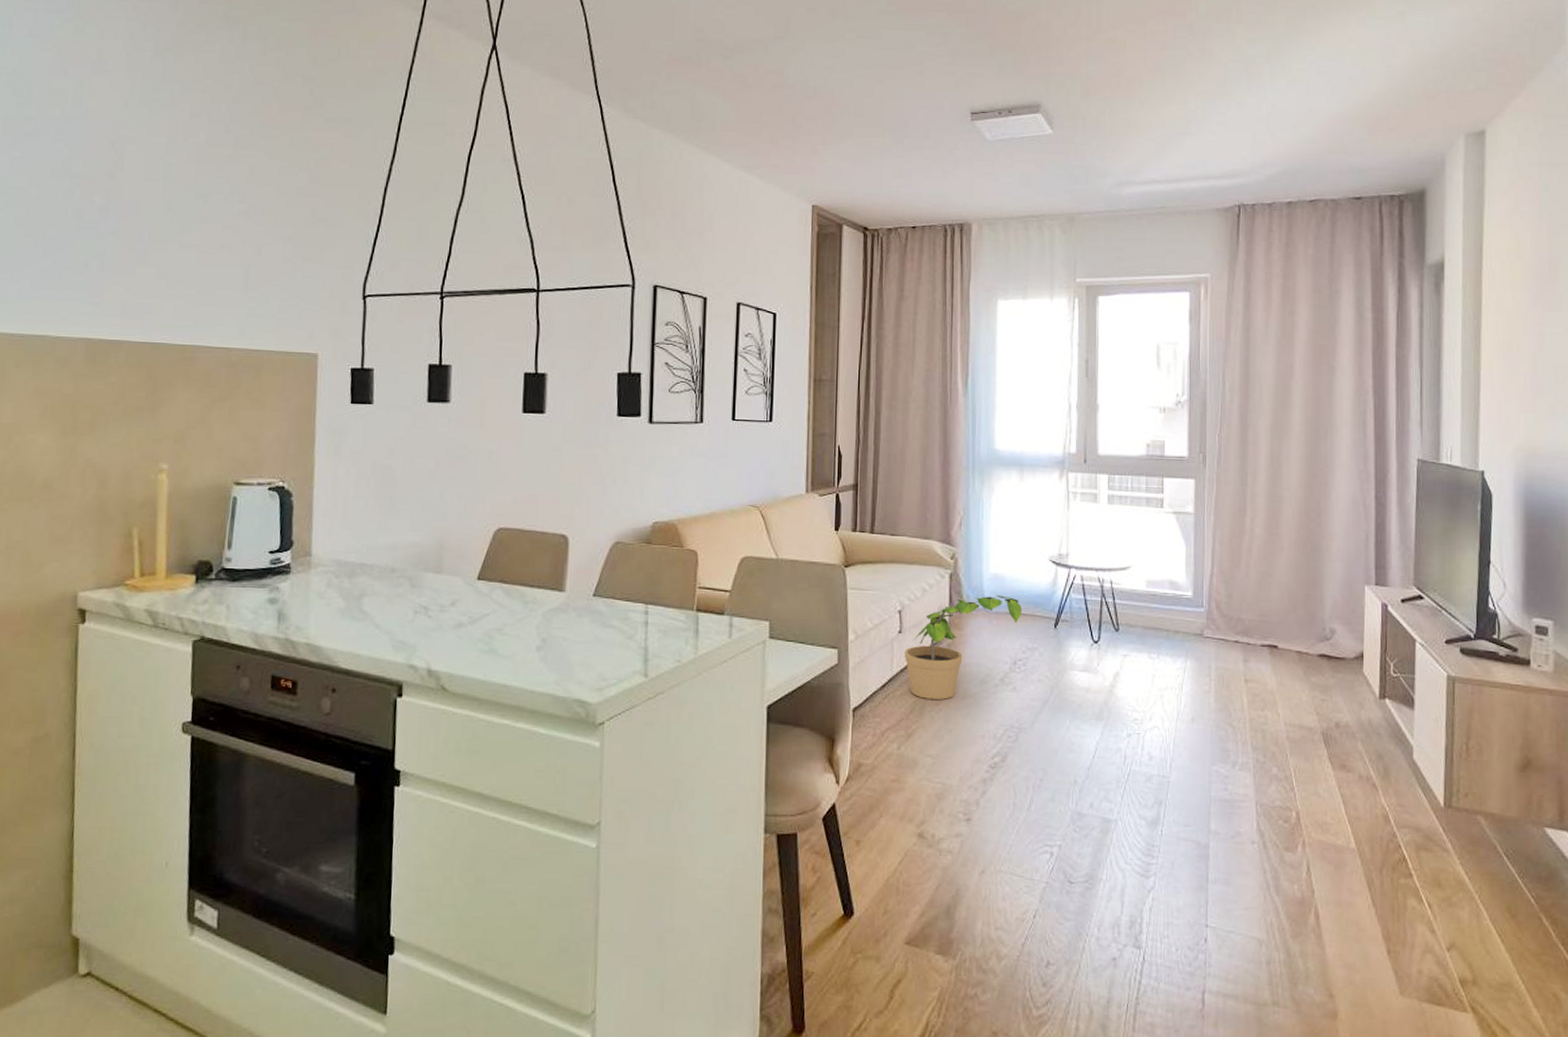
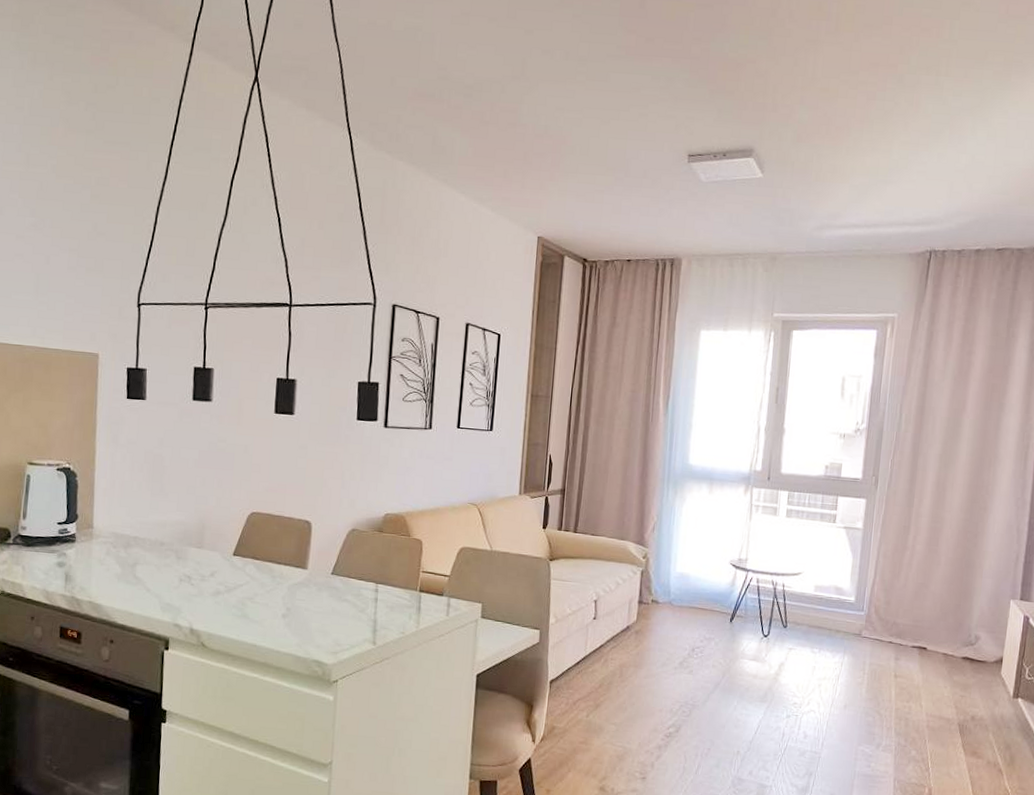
potted plant: present [904,595,1022,700] -> none [597,591,703,678]

